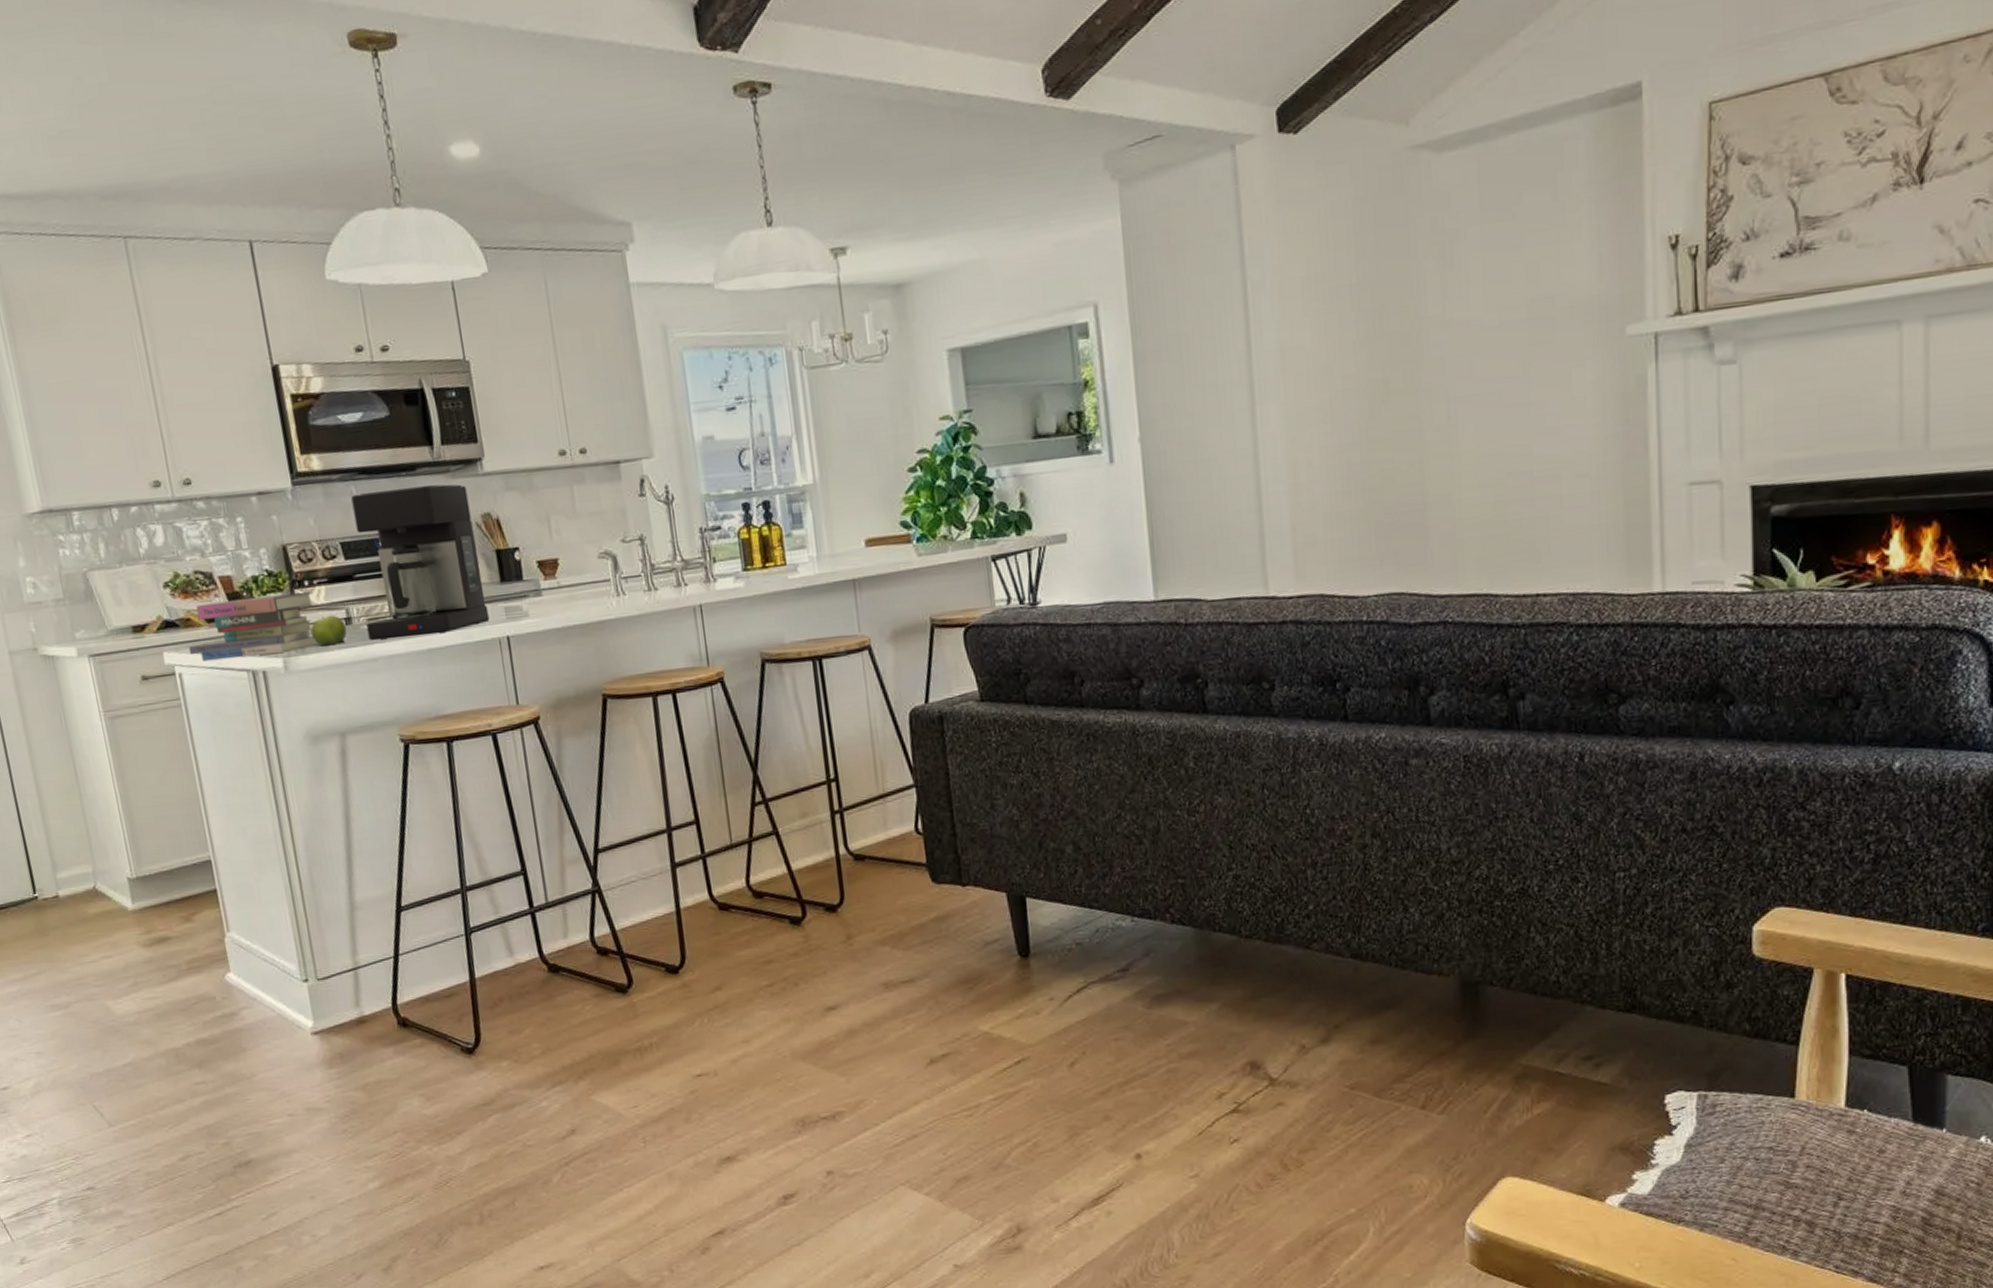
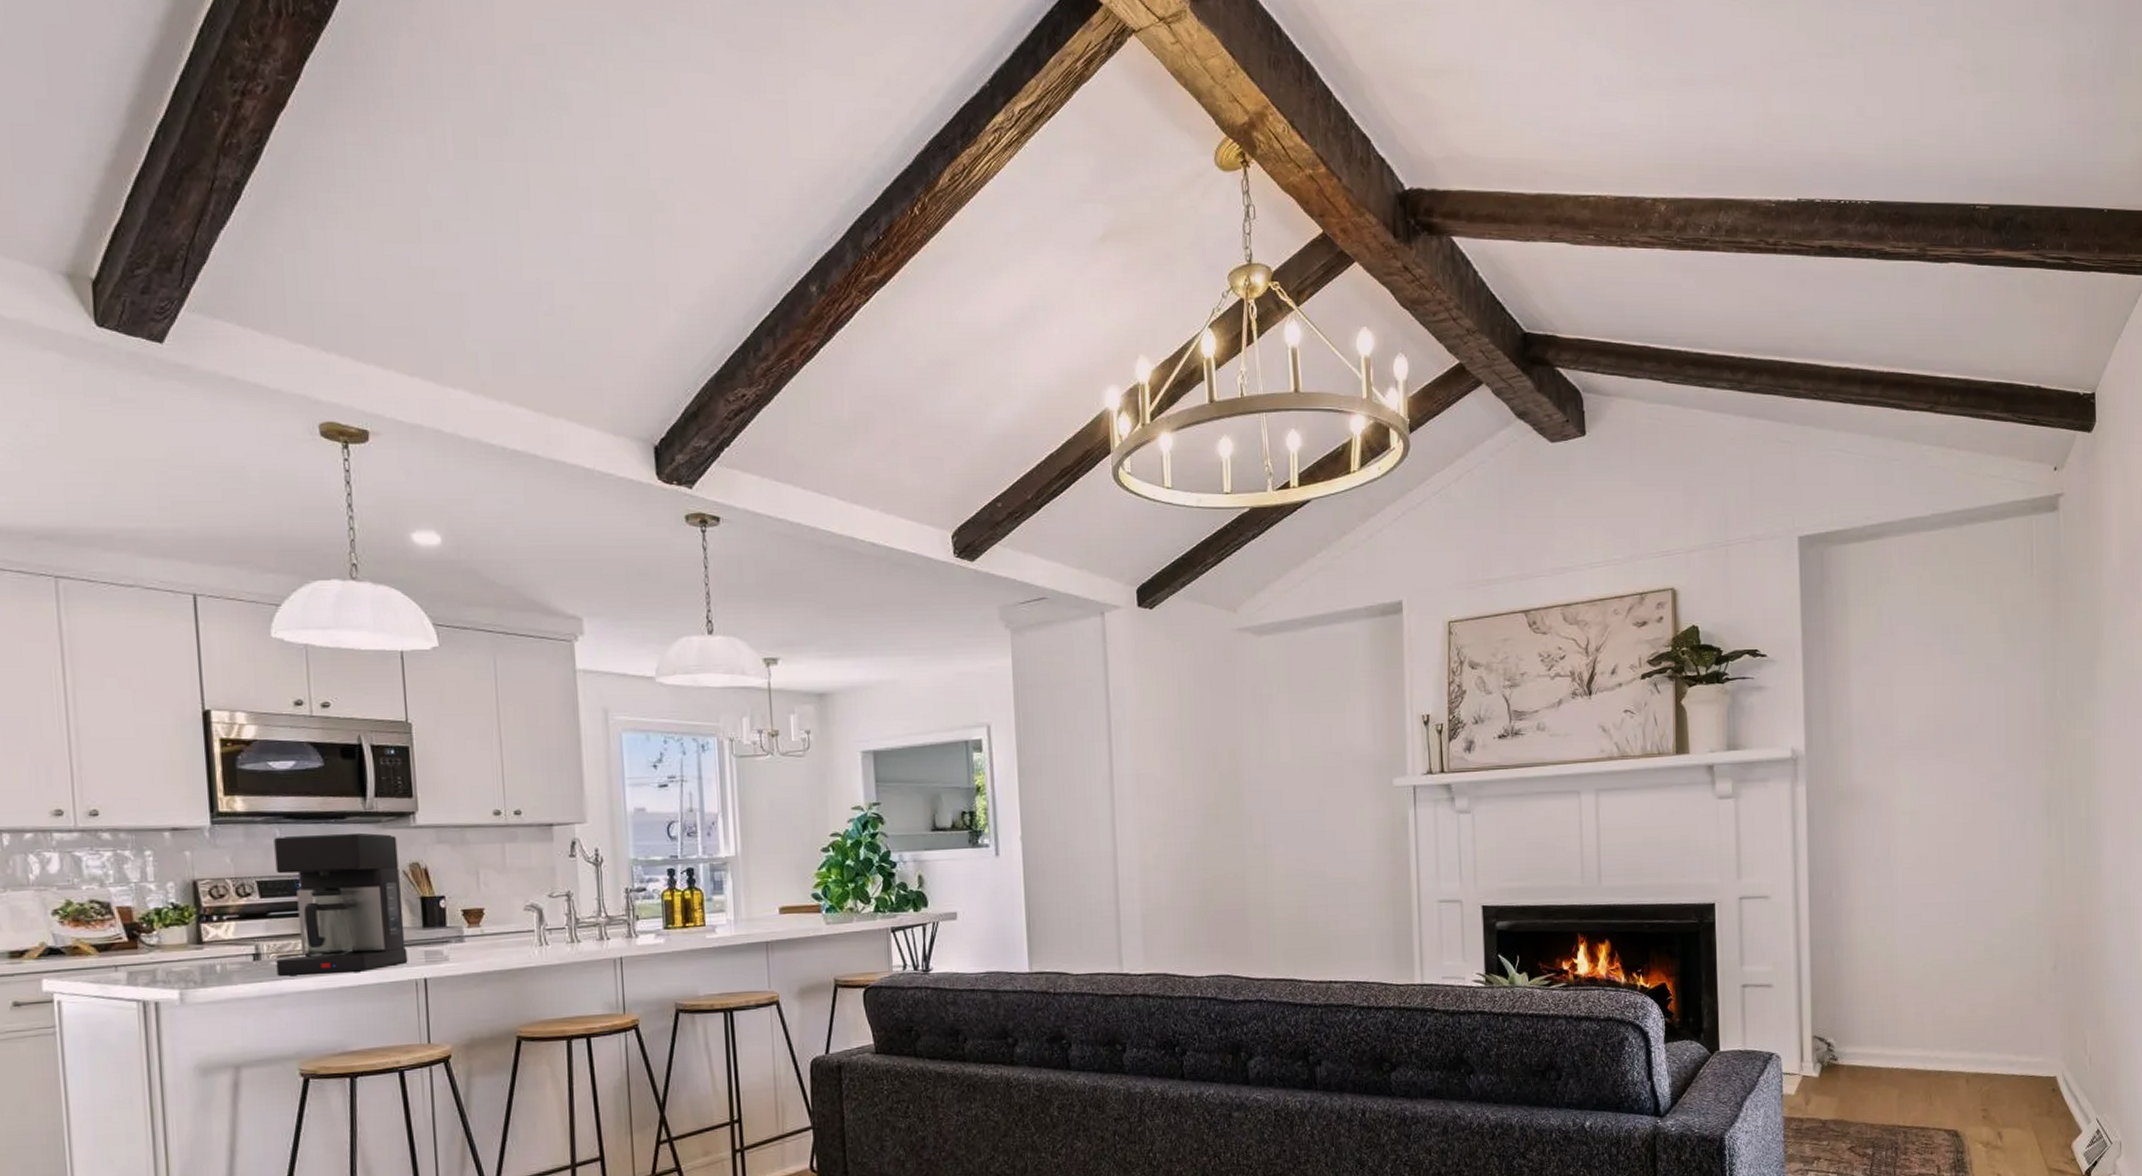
books: present [188,591,319,662] -> none [72,926,221,990]
fruit: present [310,615,347,647] -> none [214,950,254,980]

